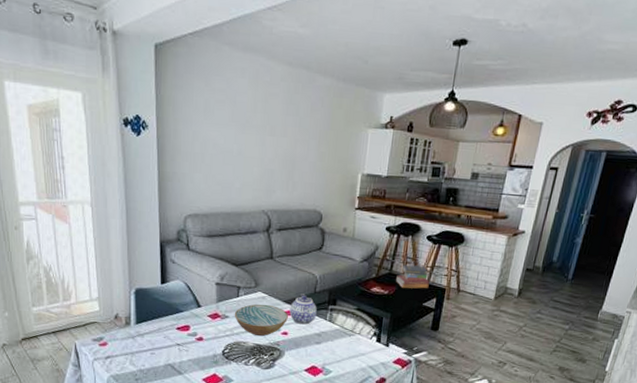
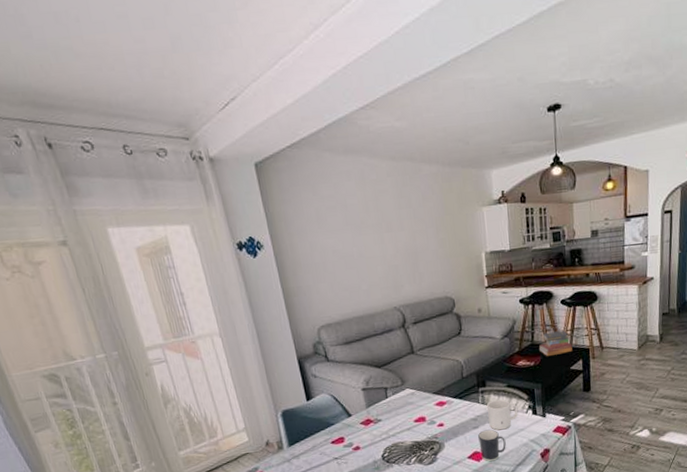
bowl: present [234,304,288,336] -> none [386,399,441,433]
teapot: present [289,293,318,325] -> none [440,382,469,413]
mug: none [318,347,345,379] -> present [478,429,506,462]
mug: none [332,320,363,351] -> present [486,399,519,431]

